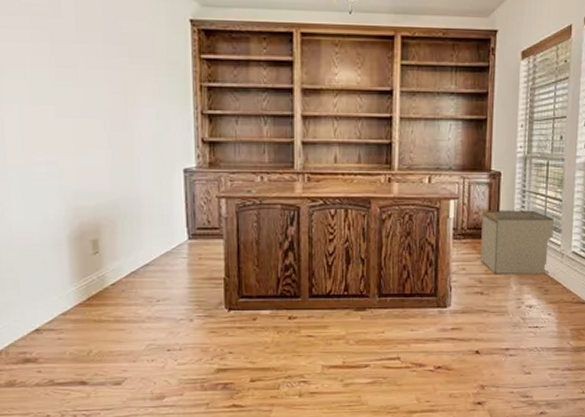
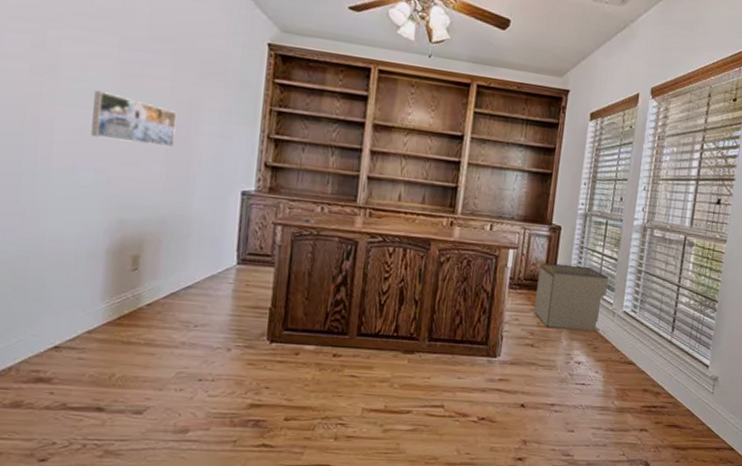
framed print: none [35,87,115,133] -> present [91,91,177,147]

